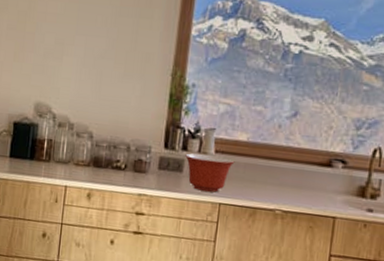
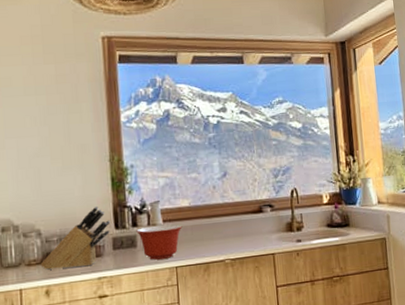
knife block: none [87,120,161,180] -> present [40,205,111,270]

